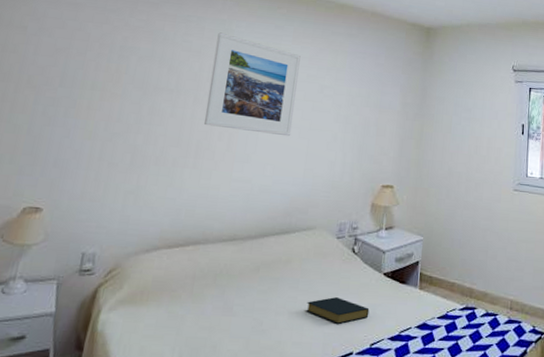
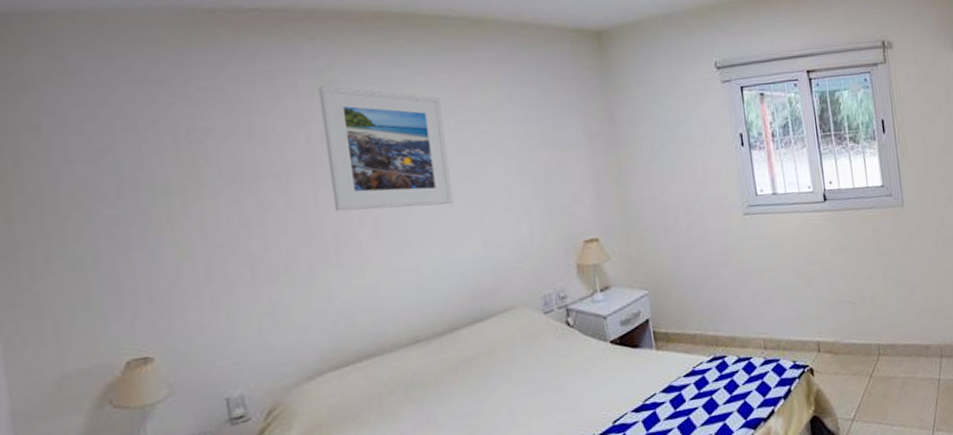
hardback book: present [306,297,370,324] -> none [526,379,604,409]

